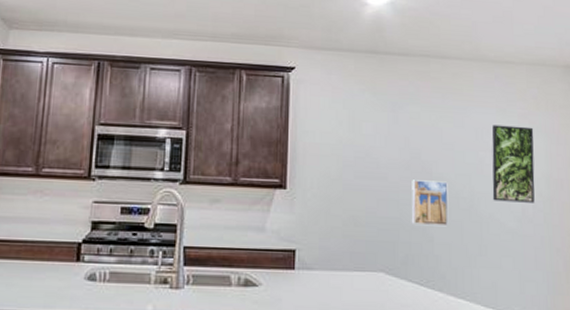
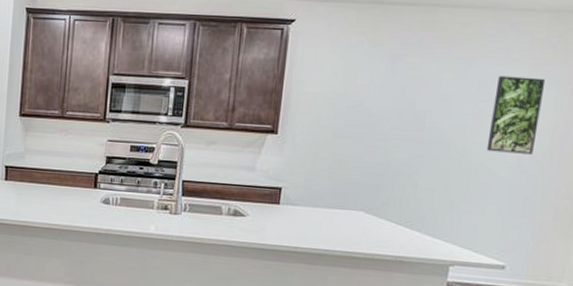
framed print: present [411,180,449,227] -> none [397,128,440,174]

